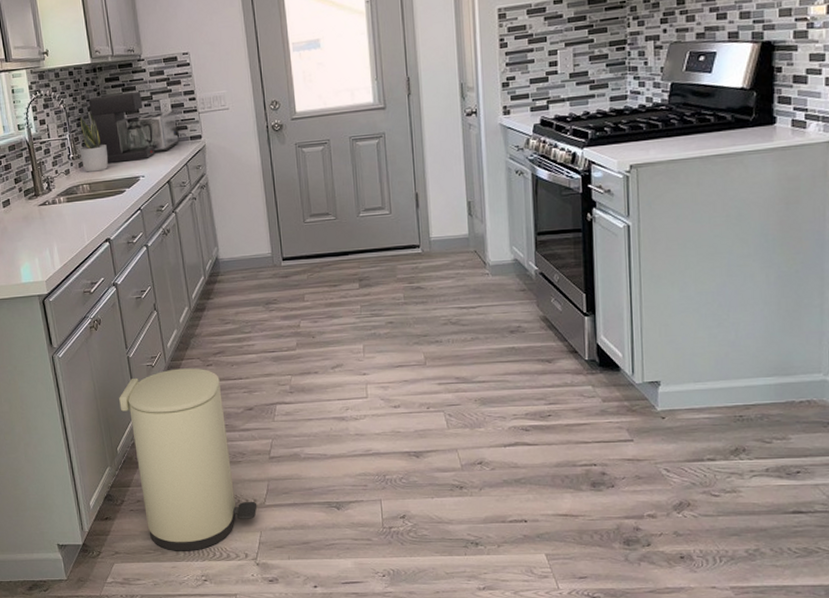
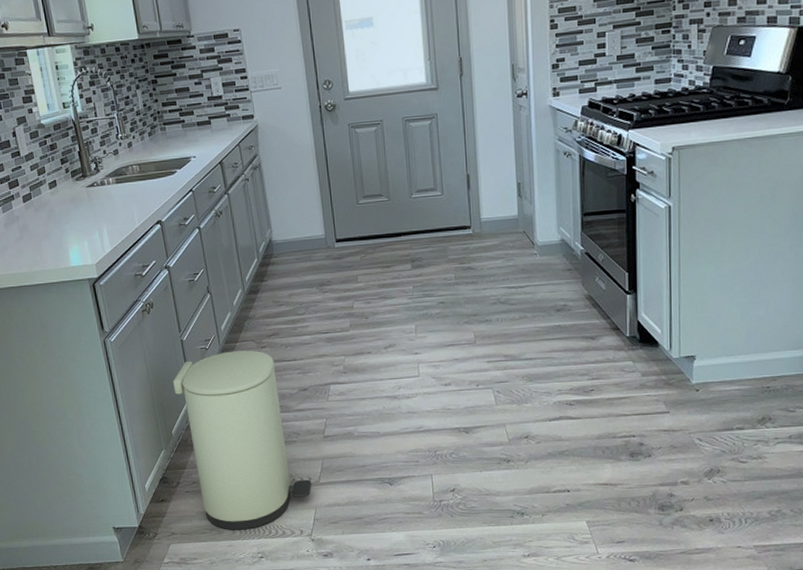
potted plant: present [78,110,109,172] -> none [127,88,159,153]
coffee maker: present [88,91,154,163] -> none [137,69,206,143]
toaster: present [138,110,180,153] -> none [188,89,232,133]

